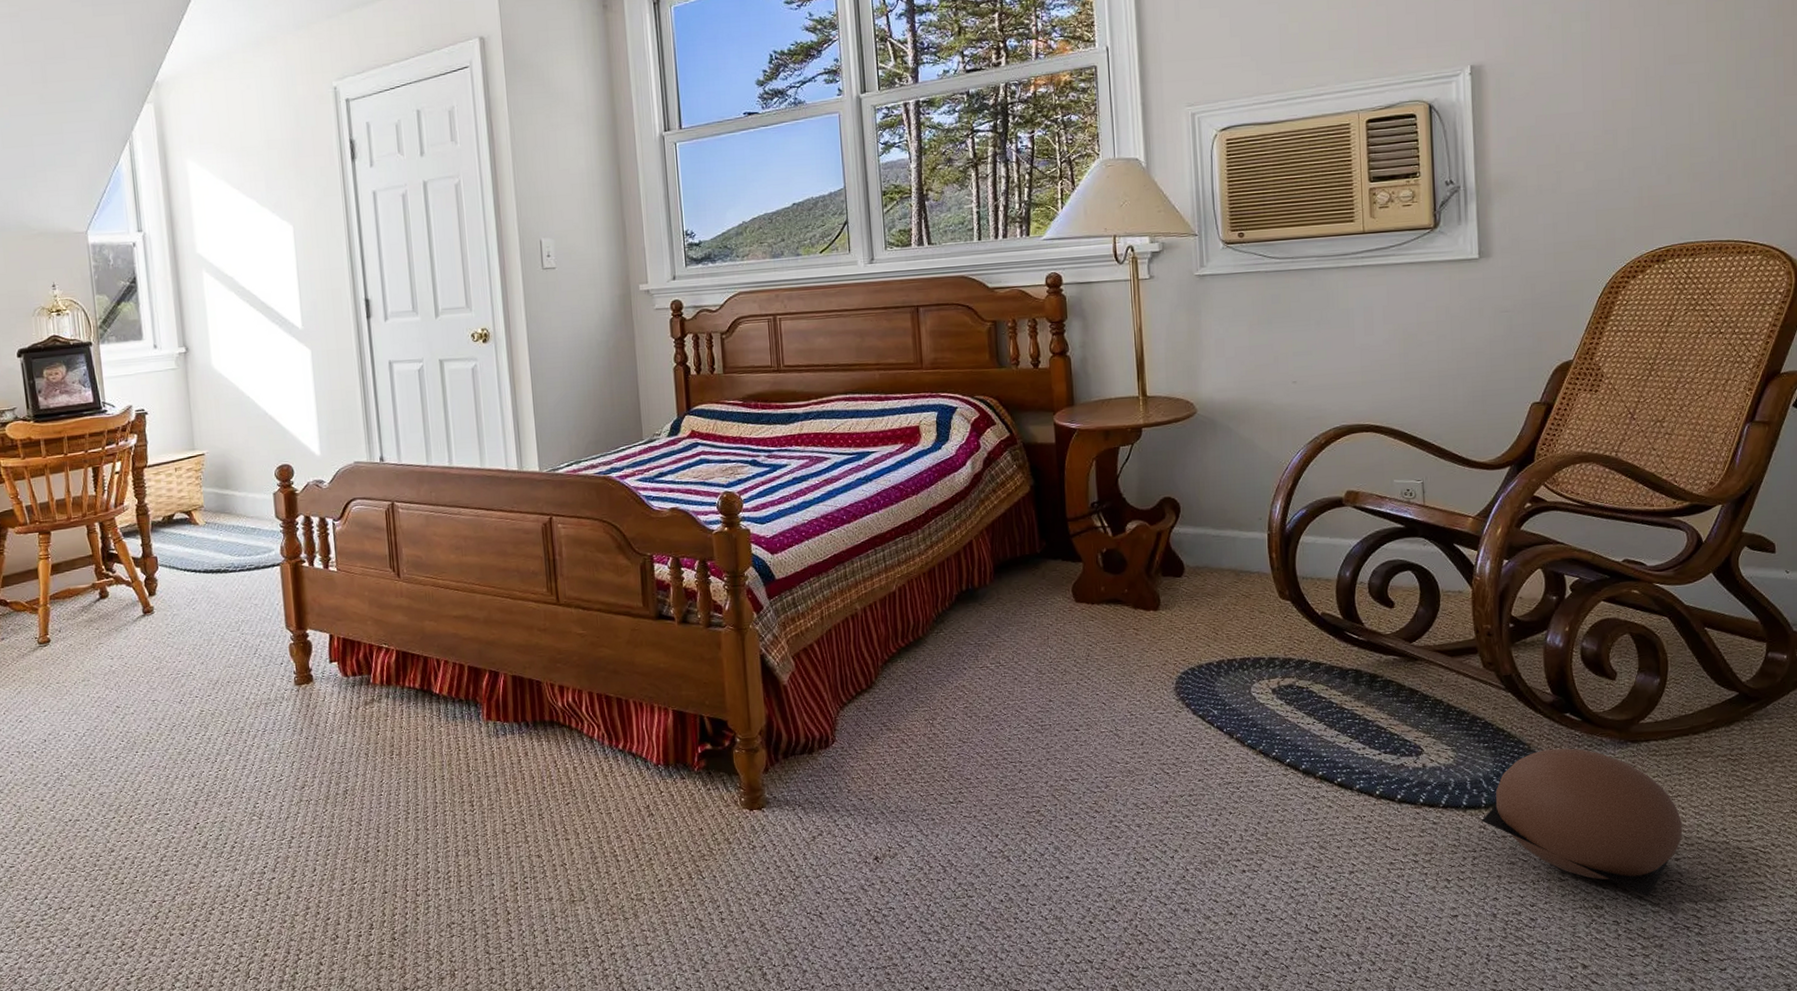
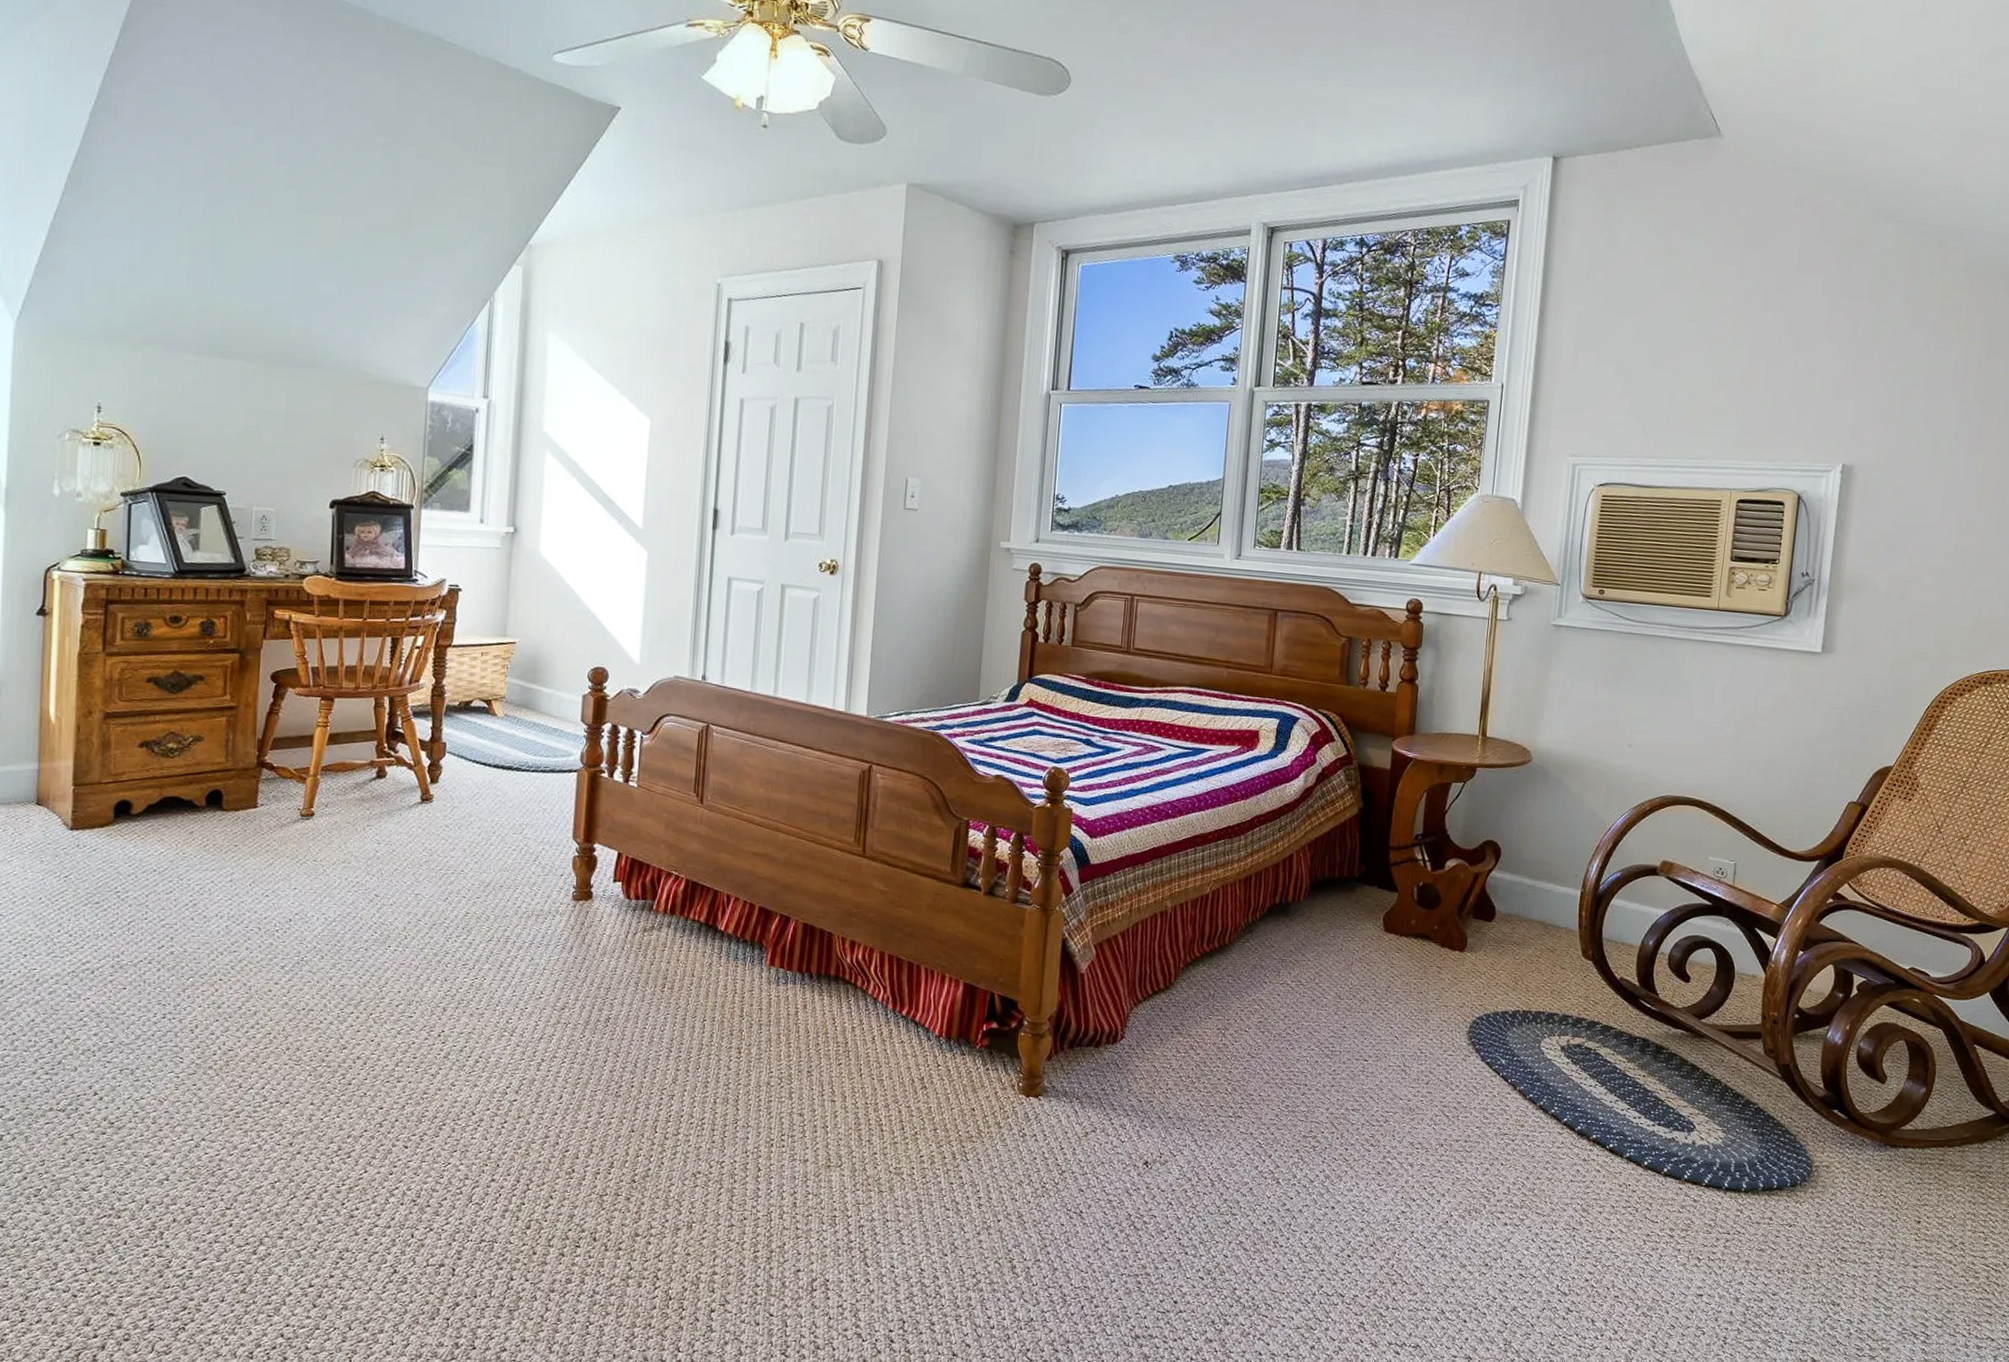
ball: present [1482,748,1683,897] -> none [1740,1142,1926,1300]

